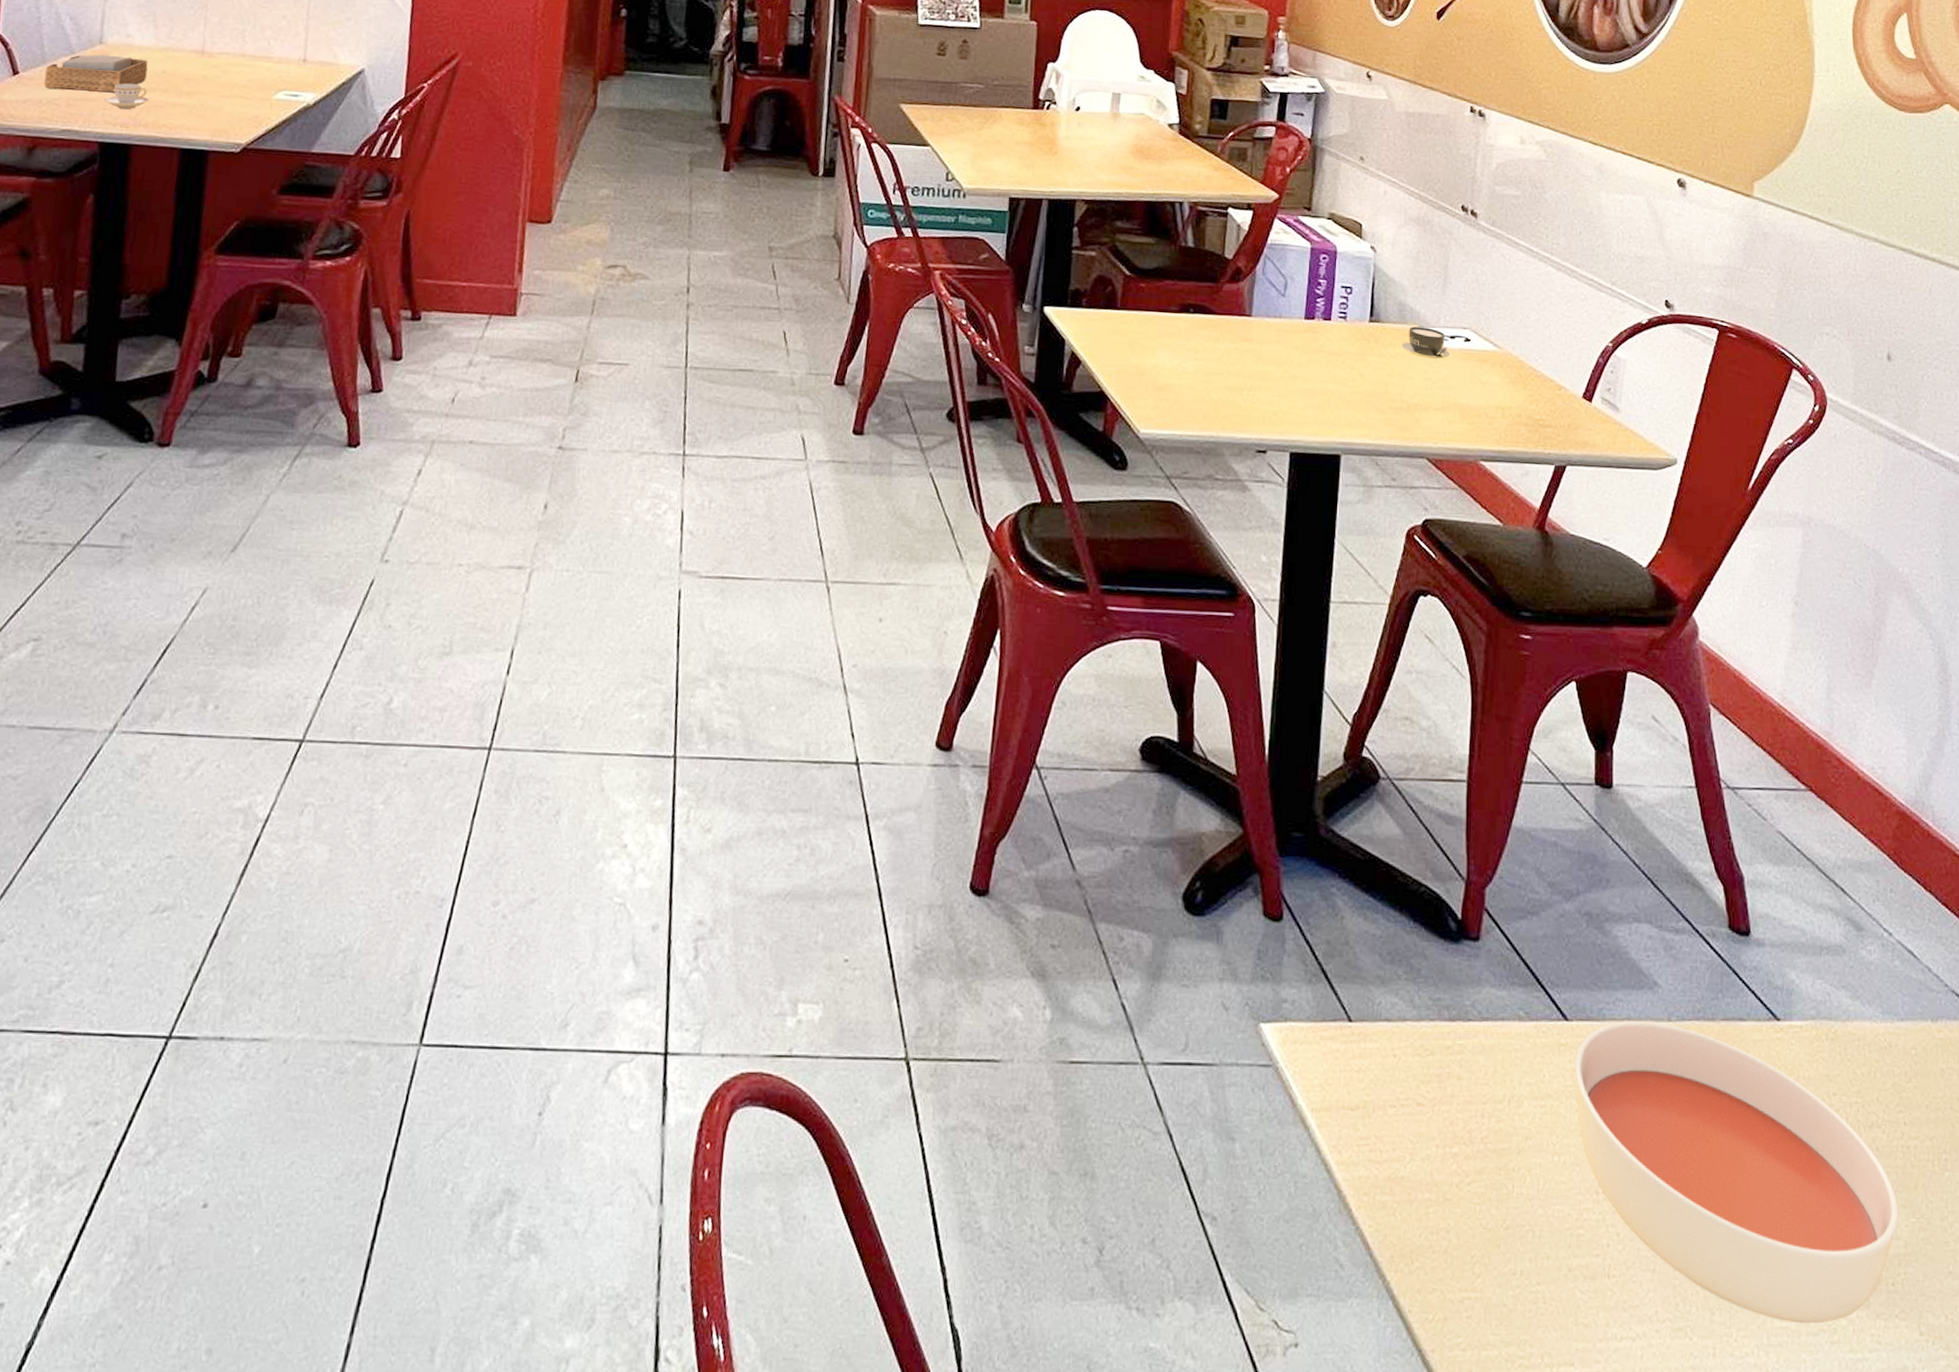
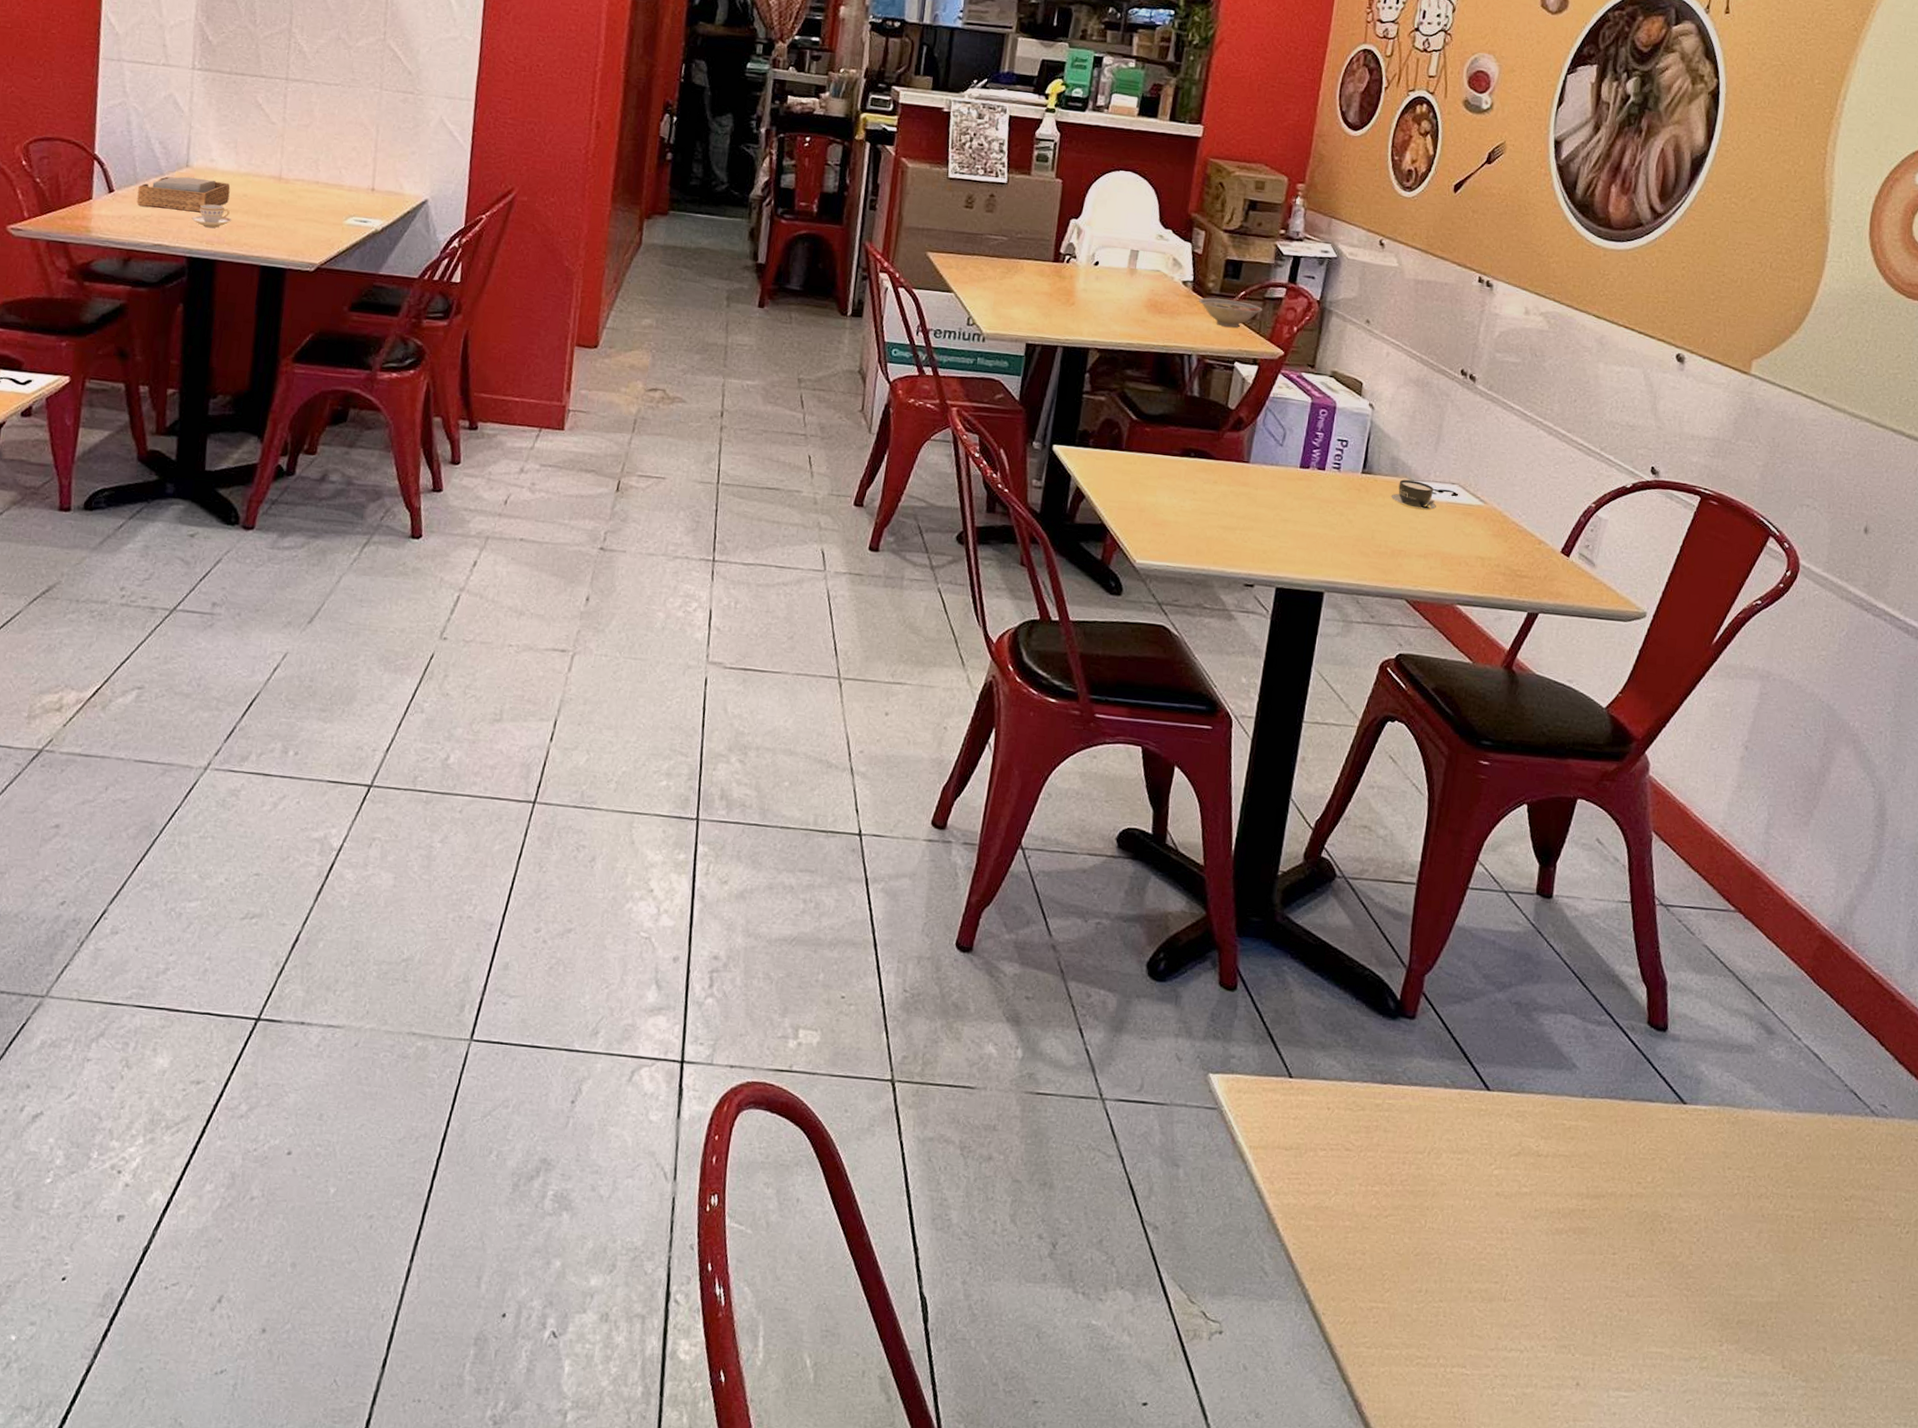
soup bowl: none [1187,140,1252,171] -> present [1199,297,1262,328]
bowl: present [1575,1020,1900,1324] -> none [1490,1094,1777,1352]

